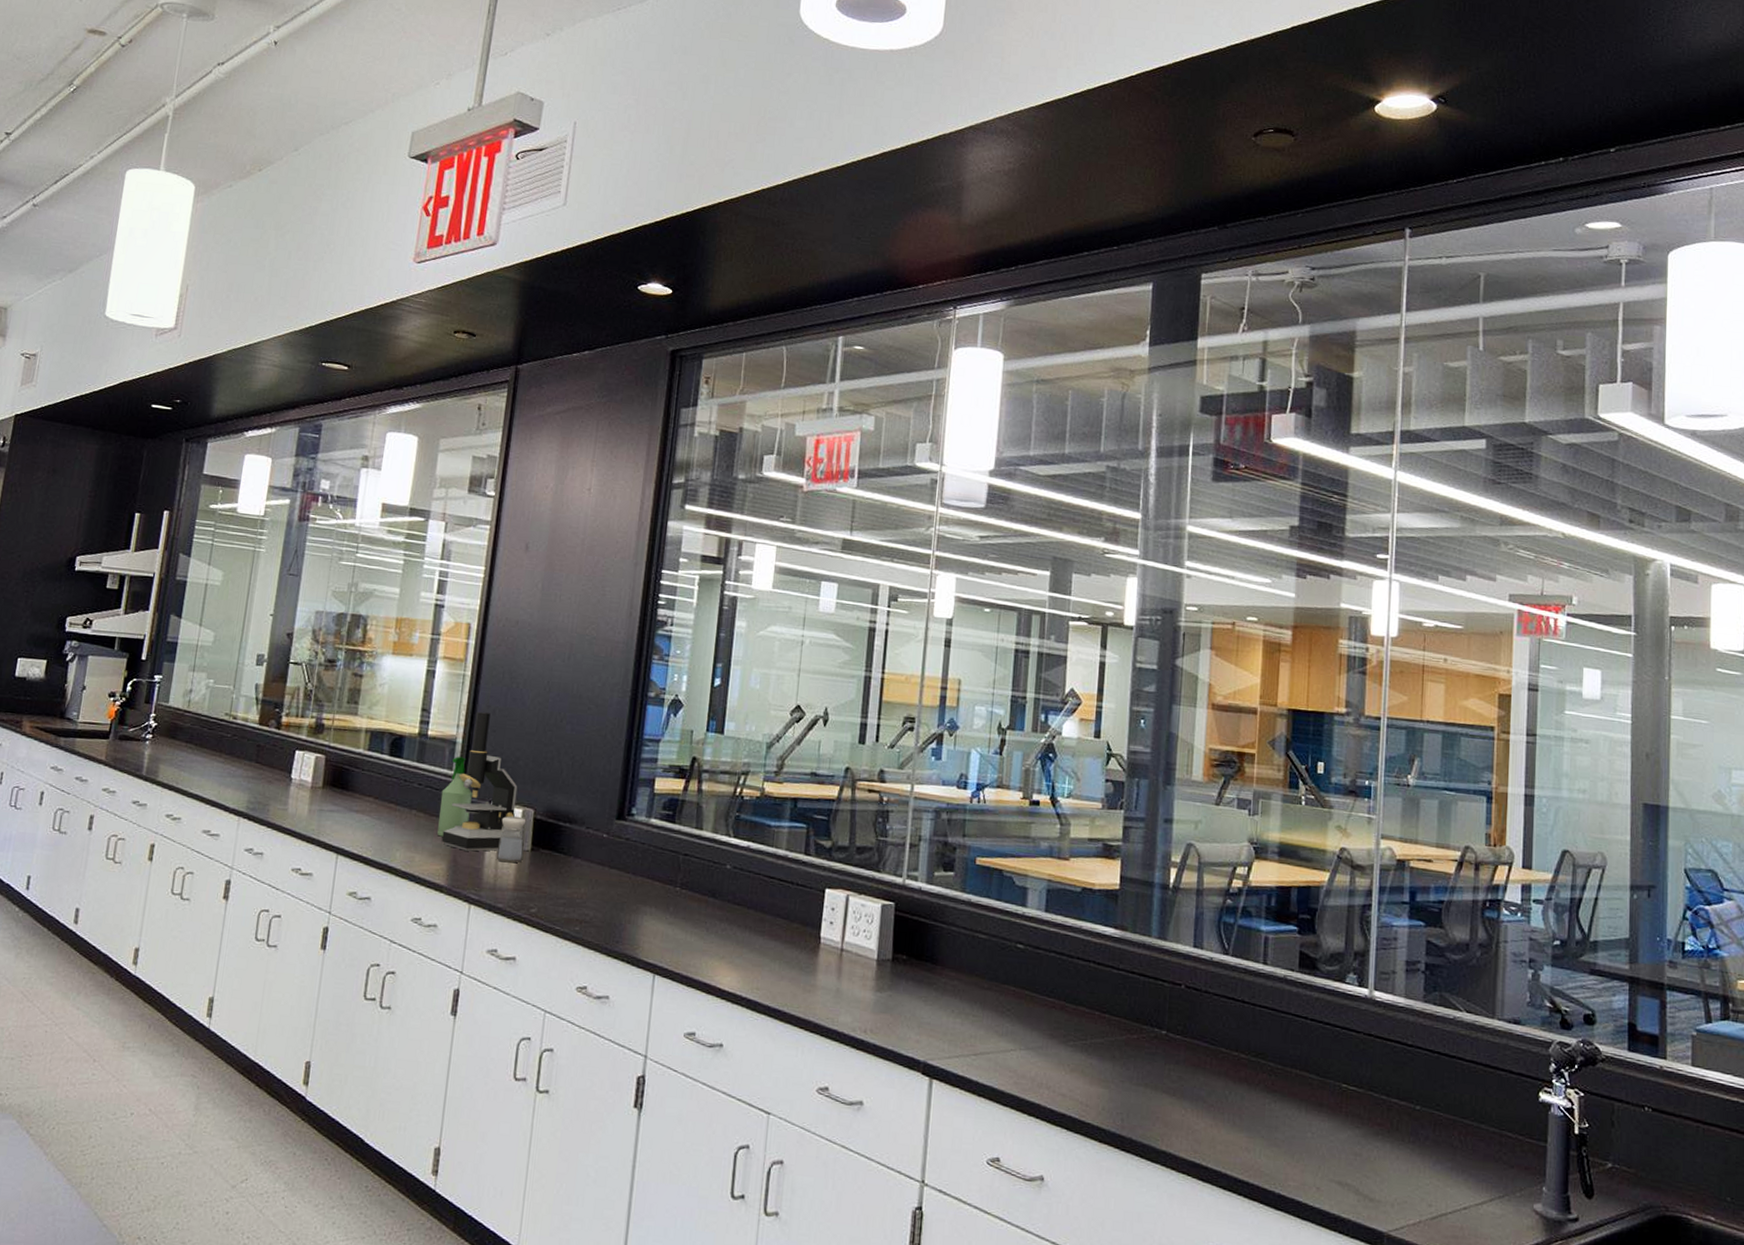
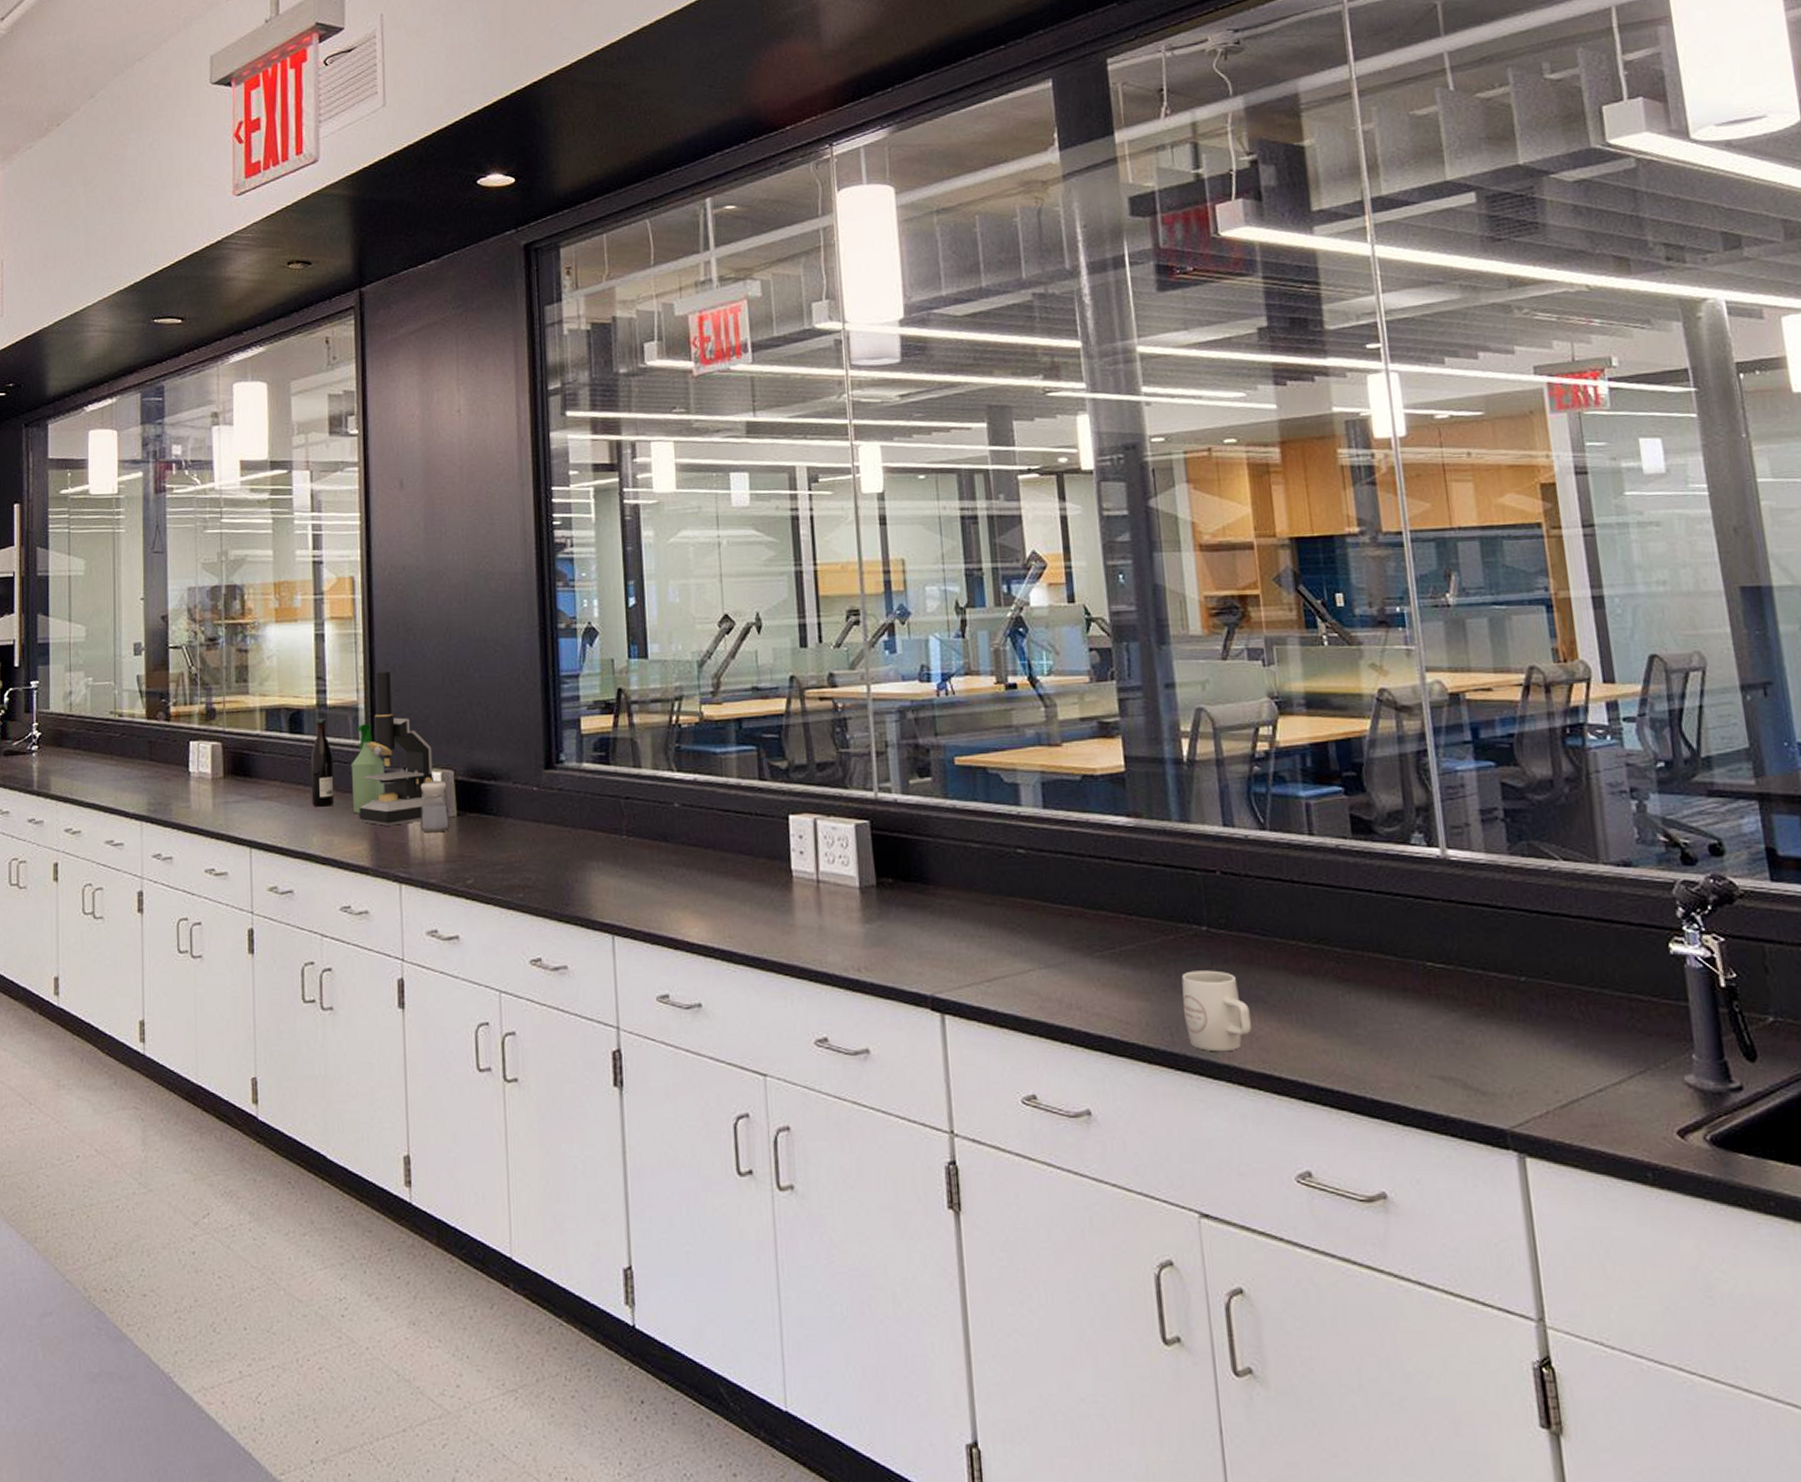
bottle: none [400,746,427,827] -> present [310,719,334,807]
mug: none [1135,1067,1191,1140] -> present [1181,970,1251,1052]

